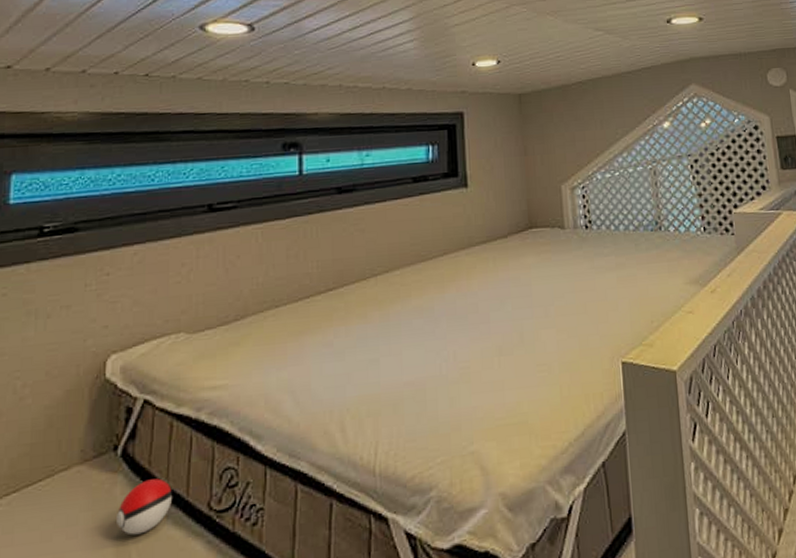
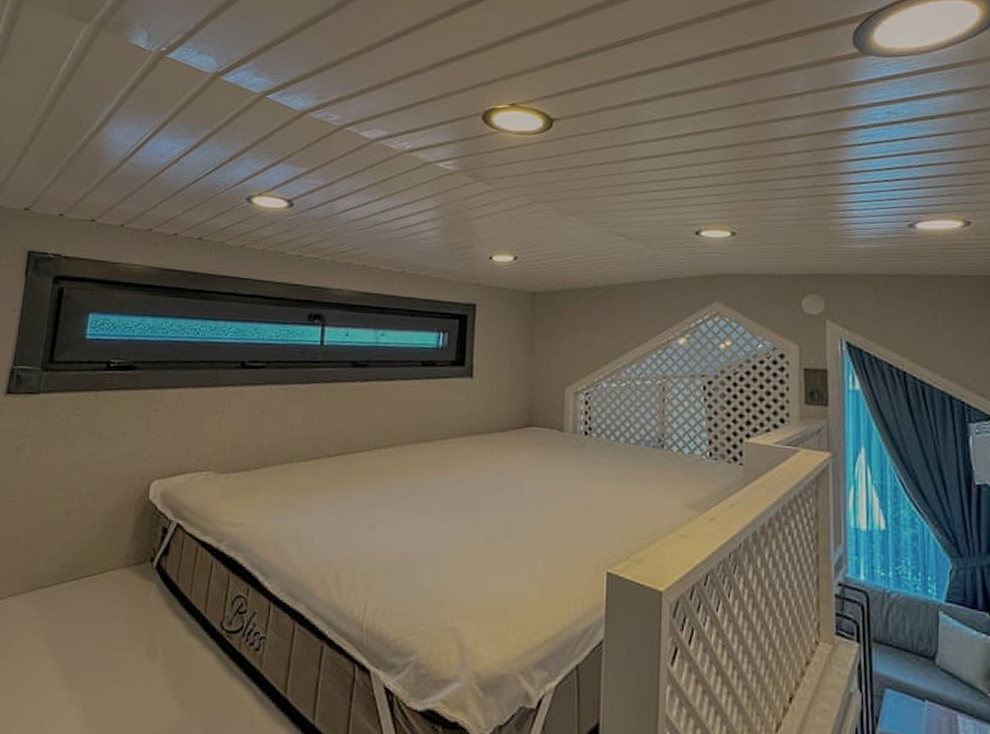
ball: present [117,478,172,535] -> none [149,592,193,637]

